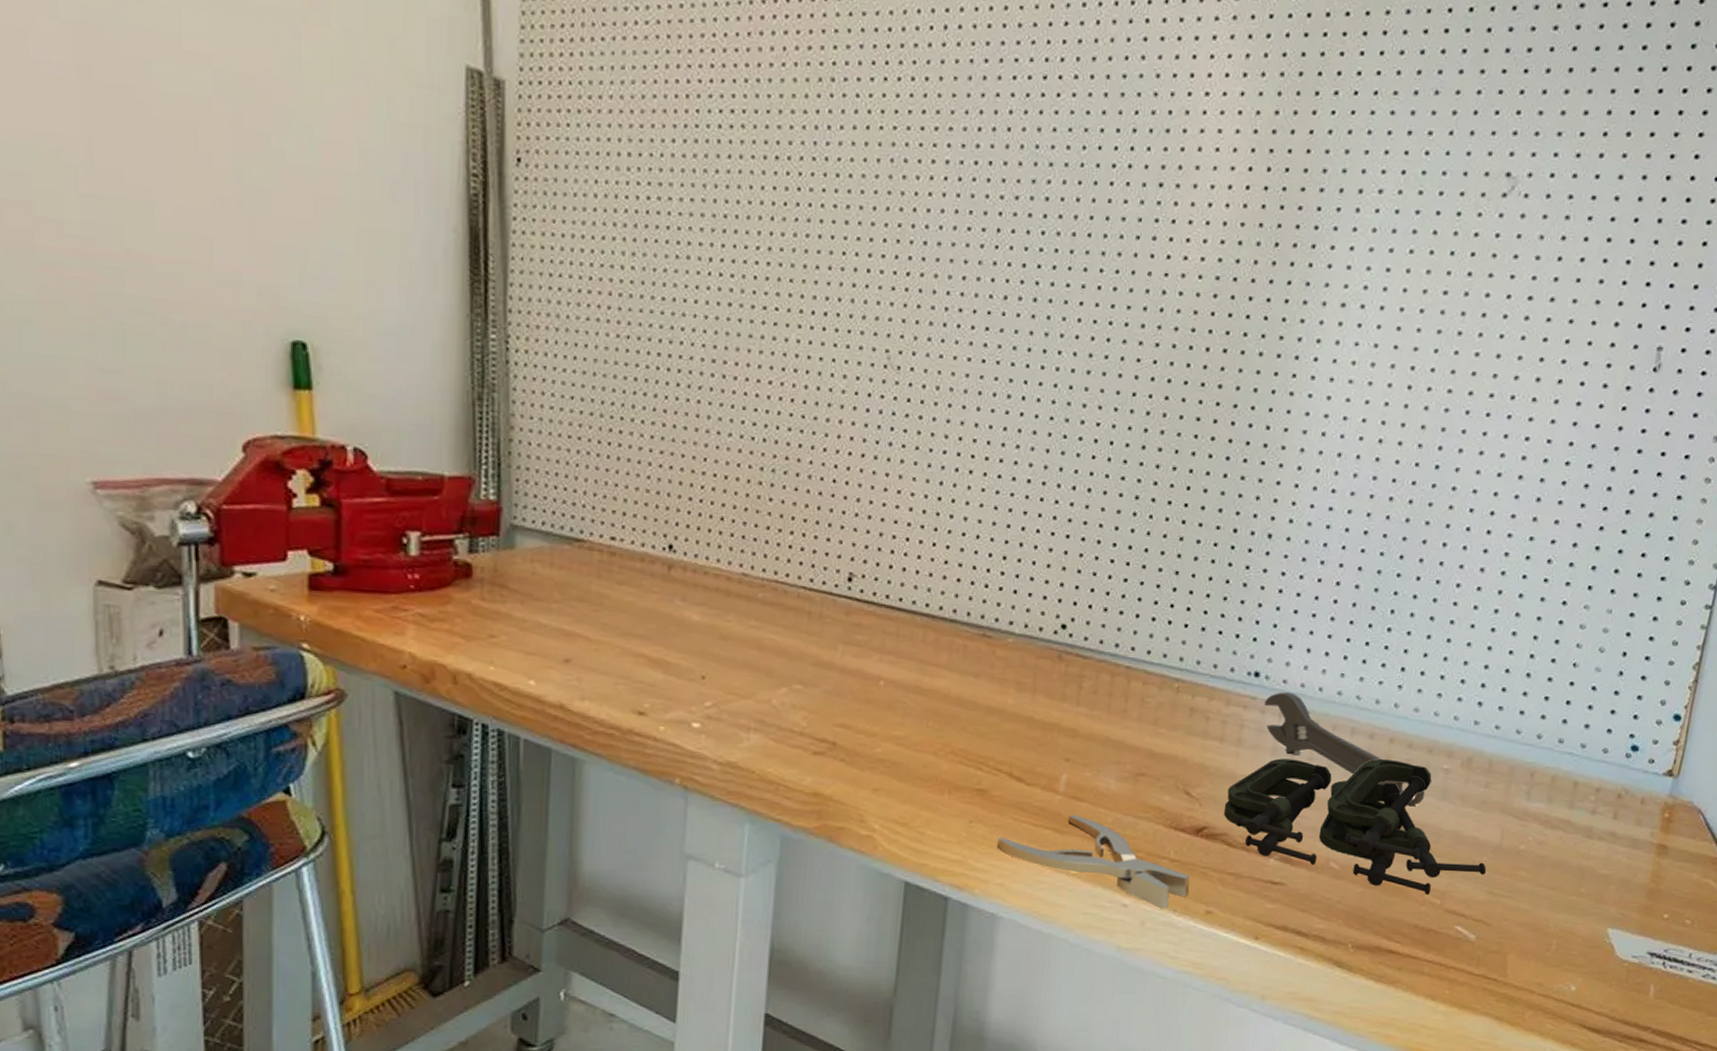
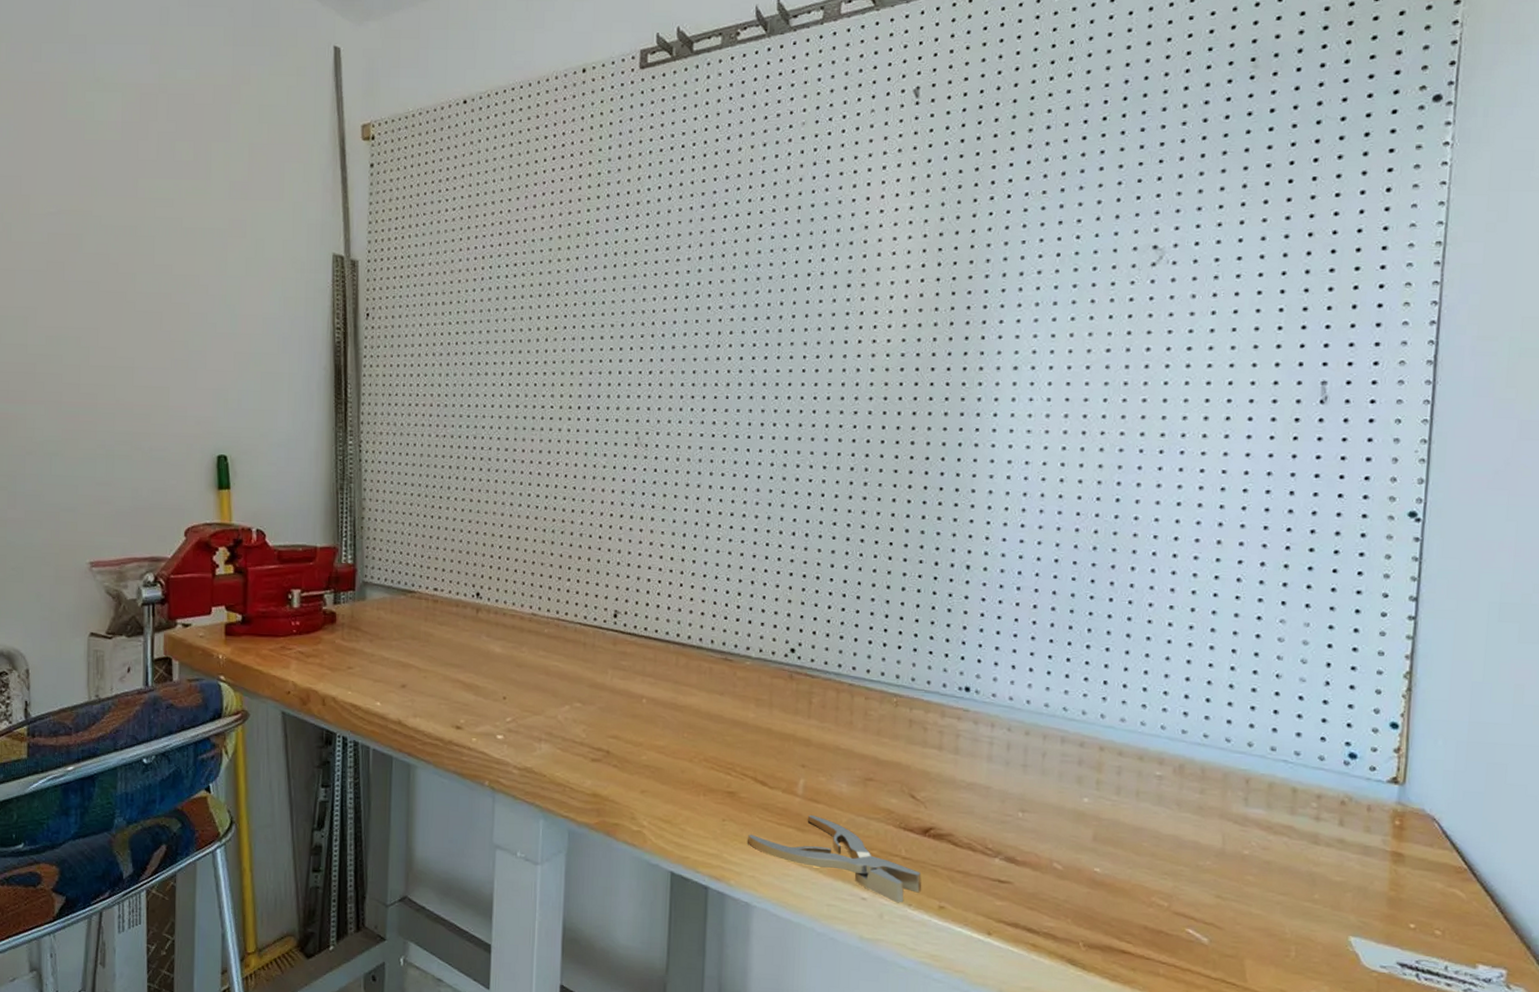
clamp: present [1224,758,1486,896] -> none [947,765,1211,898]
adjustable wrench: present [1264,692,1425,807] -> none [976,704,1141,811]

